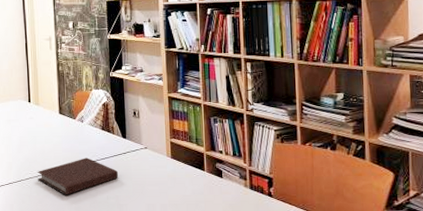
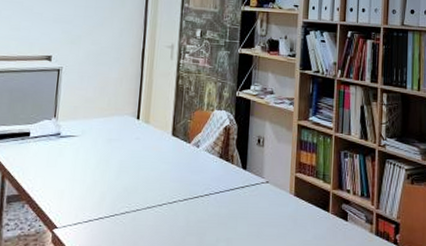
notebook: present [37,158,119,195] -> none [136,190,233,236]

